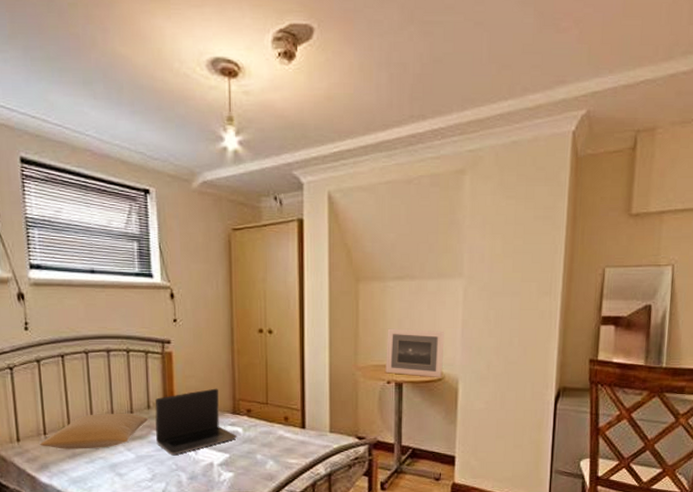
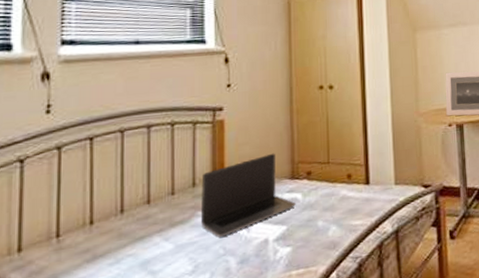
pillow: present [40,413,148,449] -> none [49,194,193,253]

